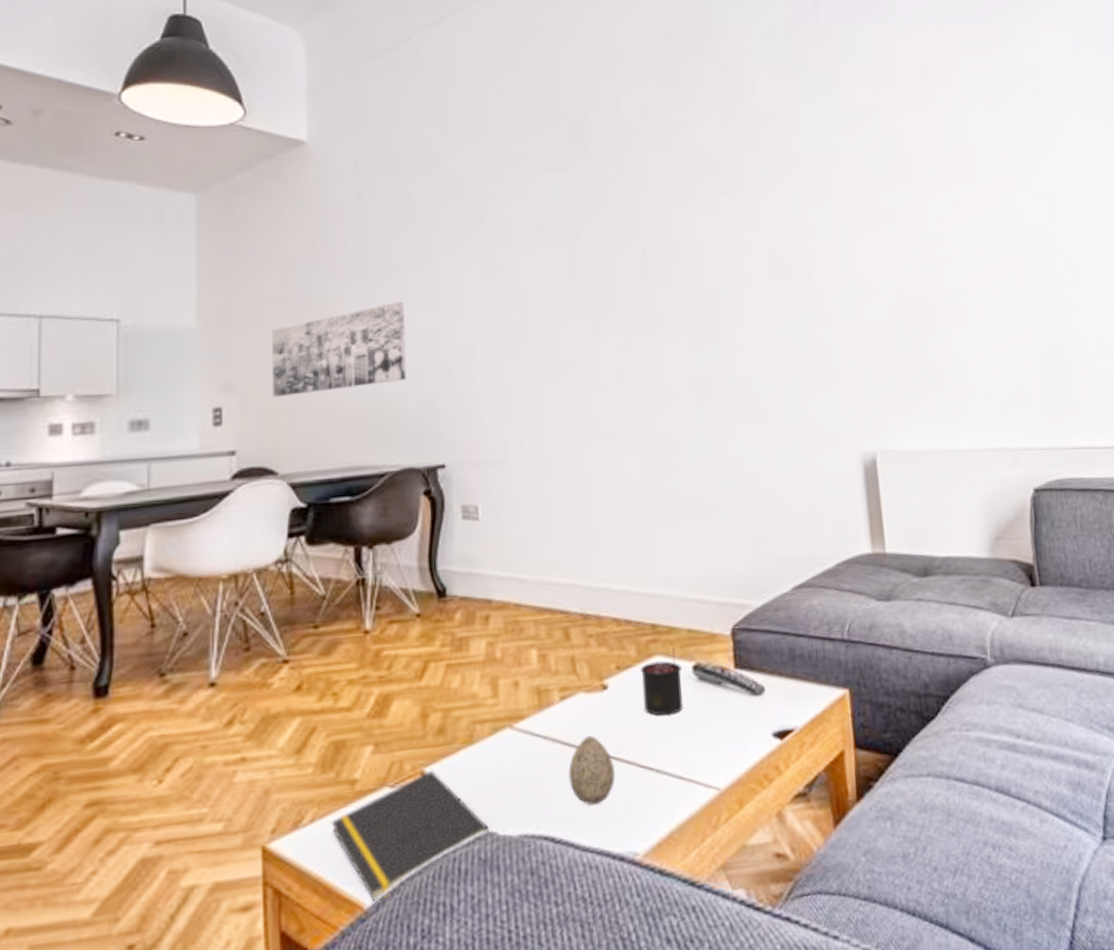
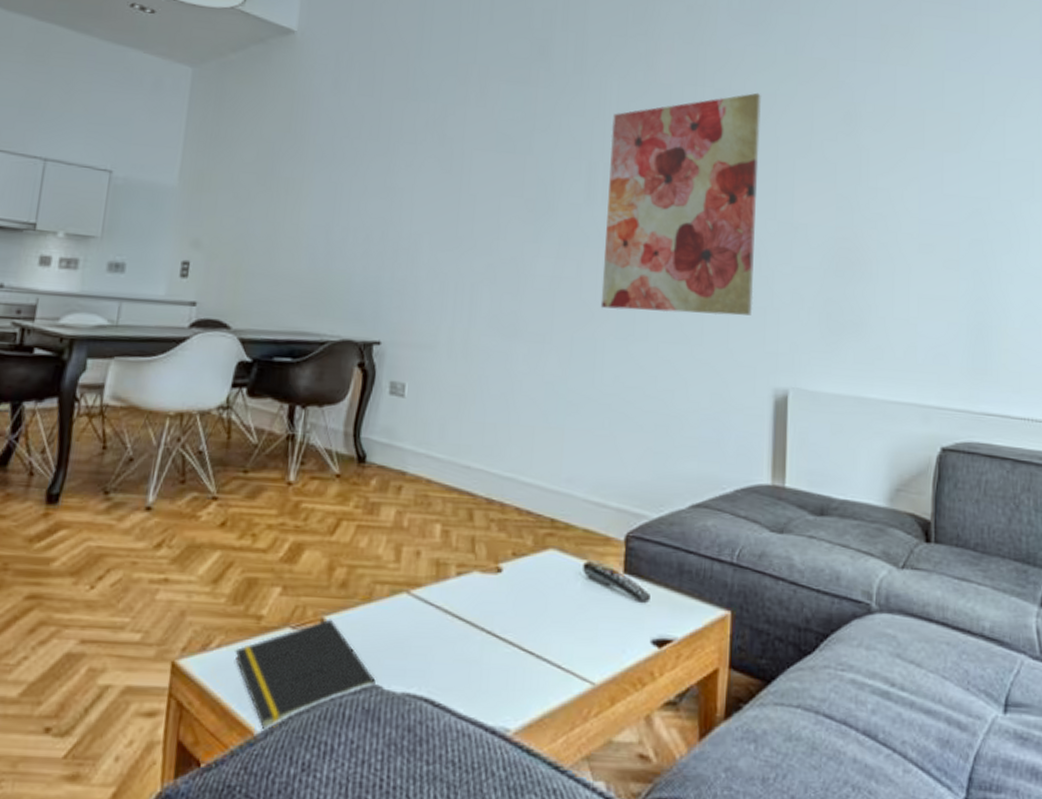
wall art: present [272,301,406,398] -> none [236,186,363,260]
decorative egg: present [568,736,615,806] -> none [454,613,498,678]
candle: present [640,647,683,716] -> none [533,543,575,607]
wall art: none [659,150,829,395] -> present [600,92,761,316]

